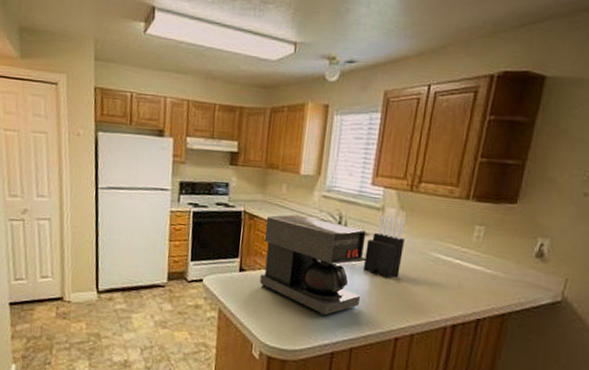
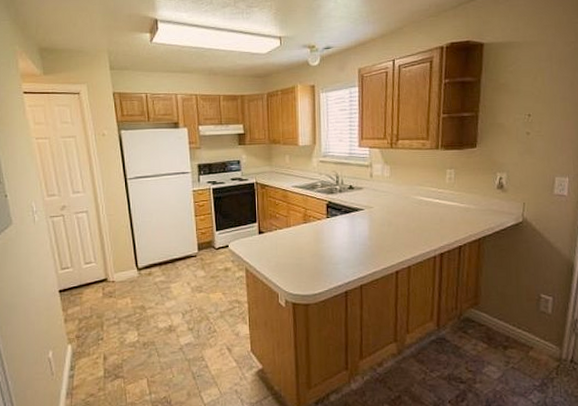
coffee maker: present [259,214,366,316] -> none [276,180,363,261]
knife block: present [362,215,406,278] -> none [361,171,393,223]

